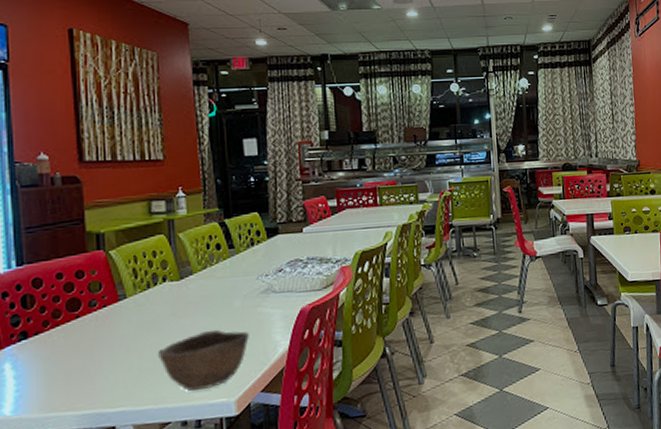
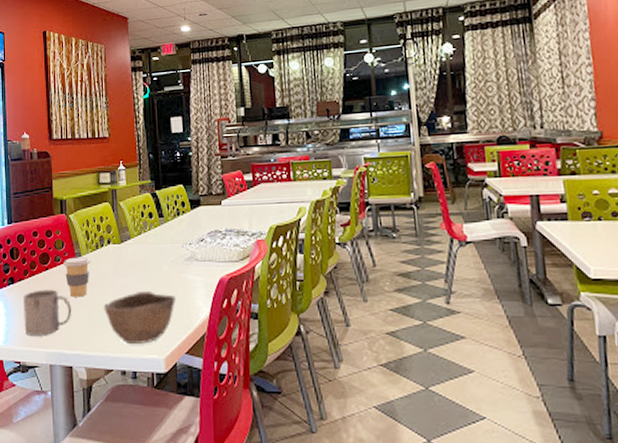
mug: none [43,340,115,399] -> present [24,289,72,337]
coffee cup: none [102,298,141,347] -> present [64,257,91,297]

